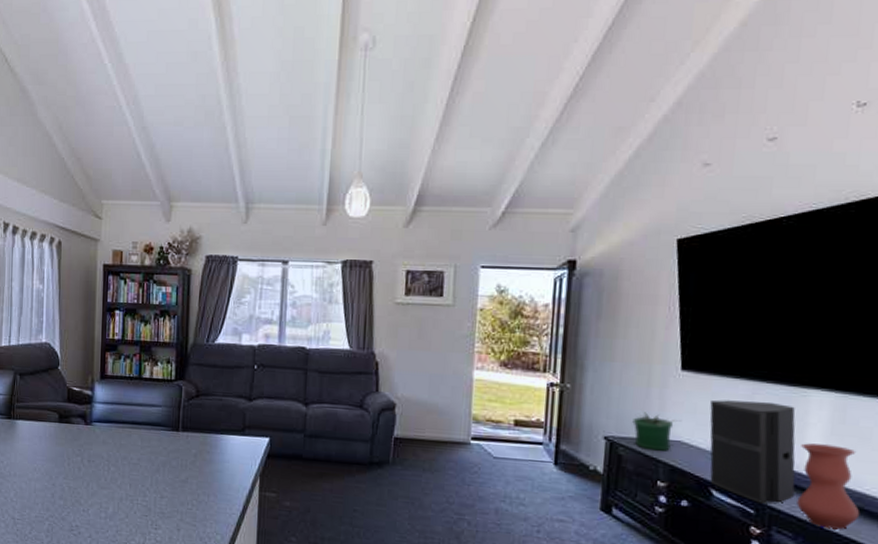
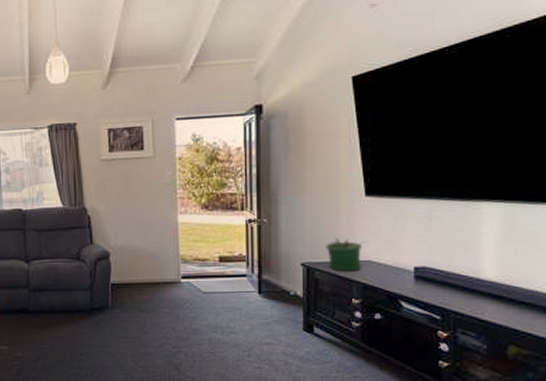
speaker: present [709,400,796,504] -> none [394,218,475,309]
vase: present [797,443,860,530] -> none [477,250,534,326]

